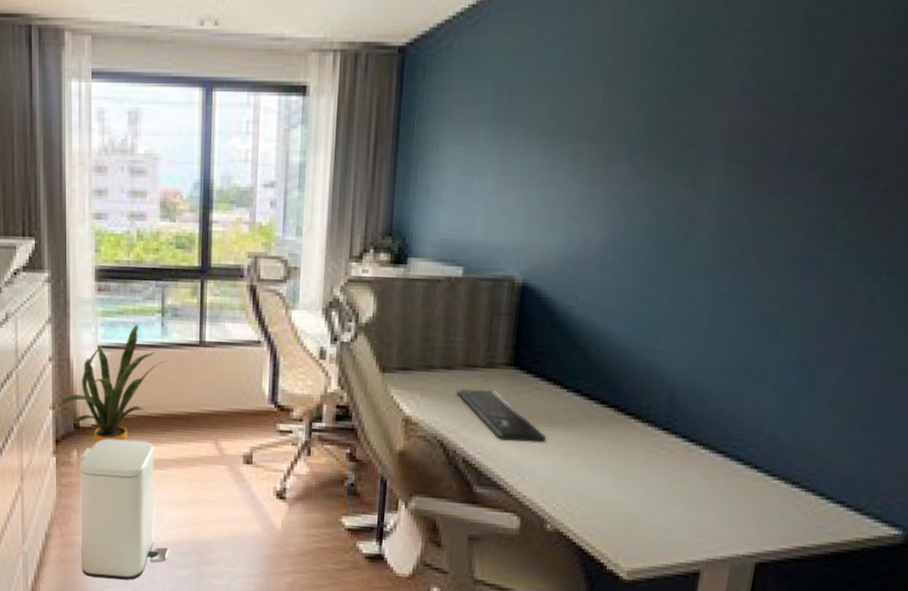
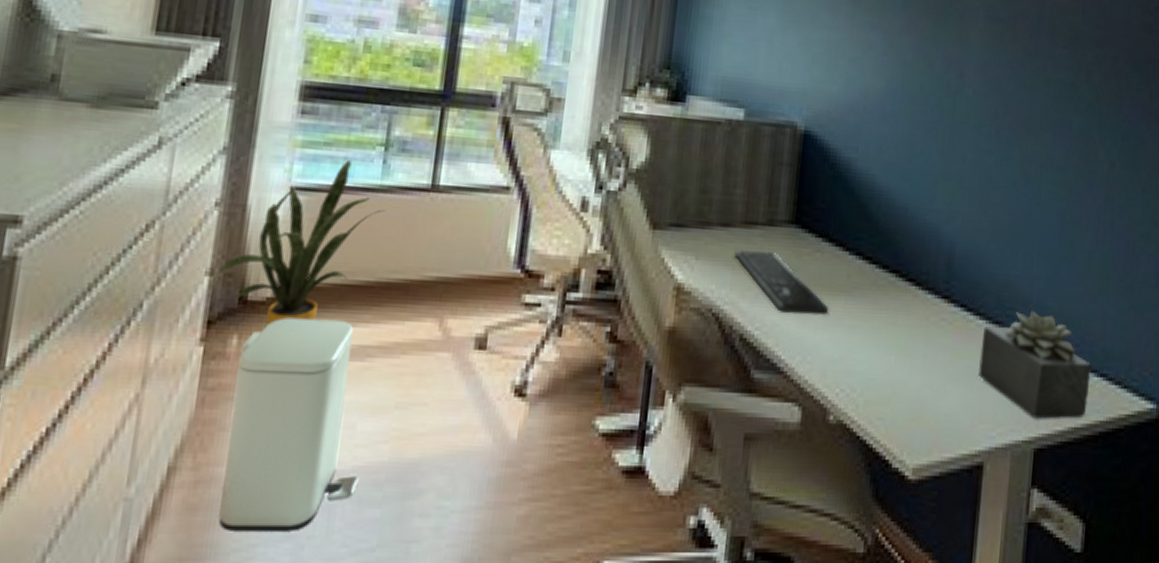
succulent plant: none [697,442,827,539] -> present [977,310,1092,419]

